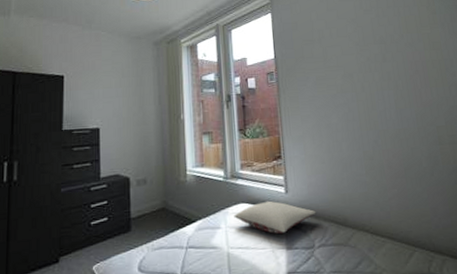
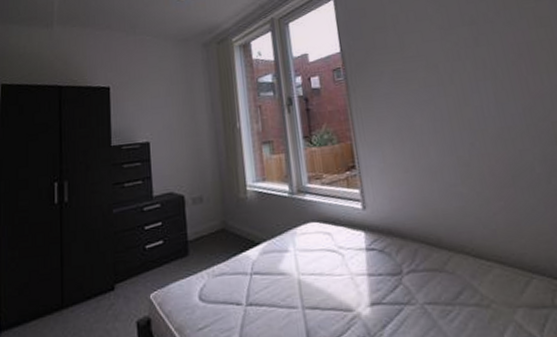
pillow: present [234,200,316,235] -> none [303,218,402,258]

